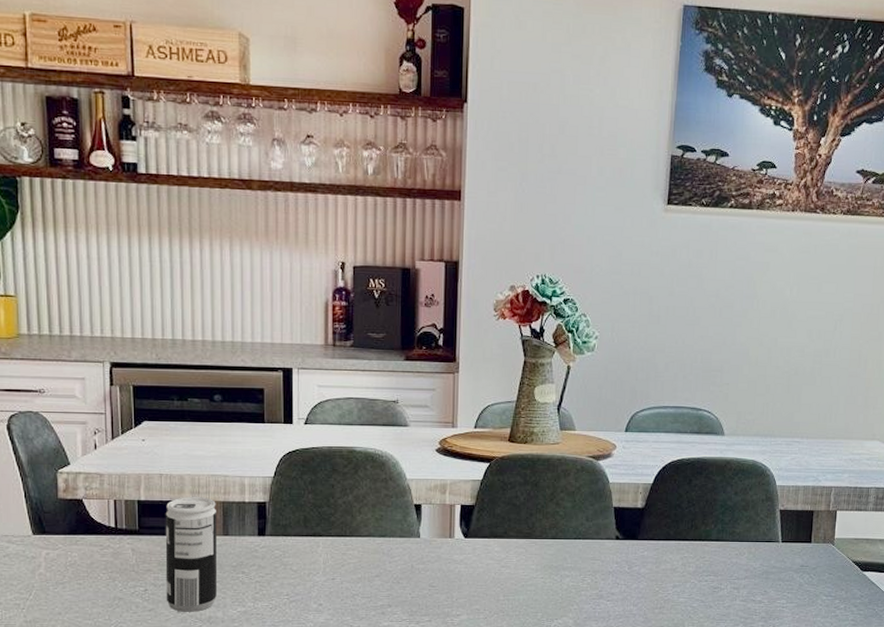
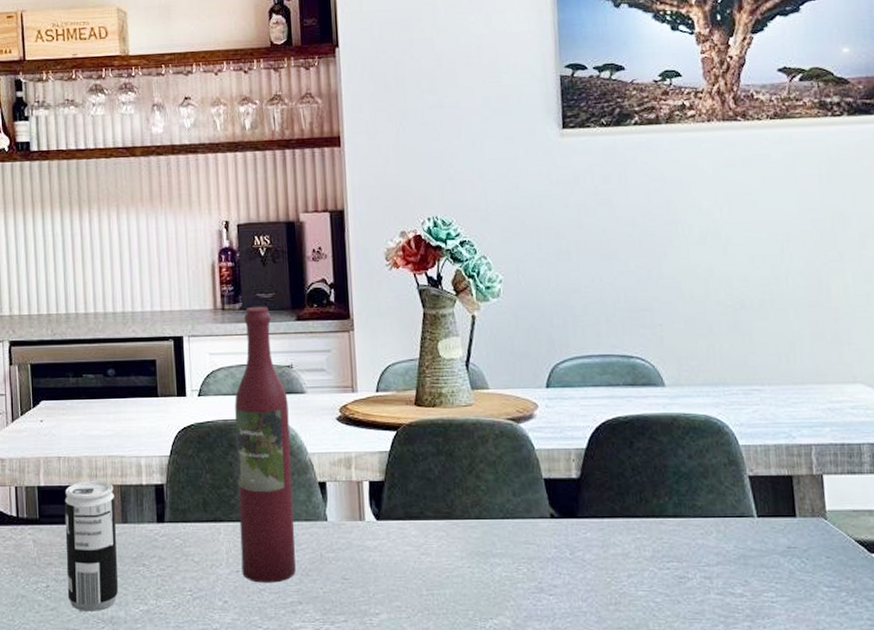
wine bottle: none [337,344,391,589] -> present [235,306,296,583]

